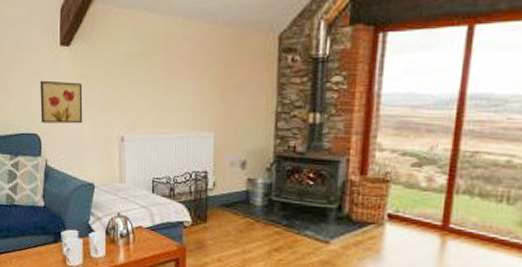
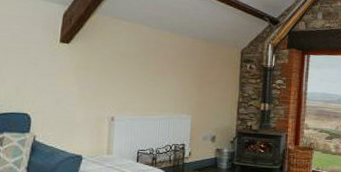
wall art: present [40,80,83,124] -> none [33,69,79,106]

